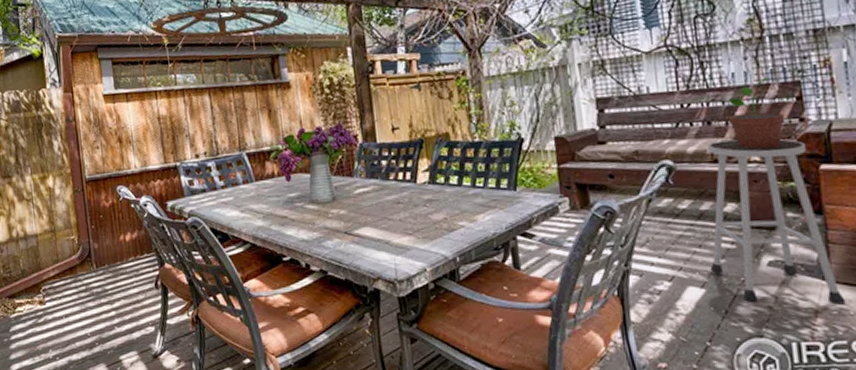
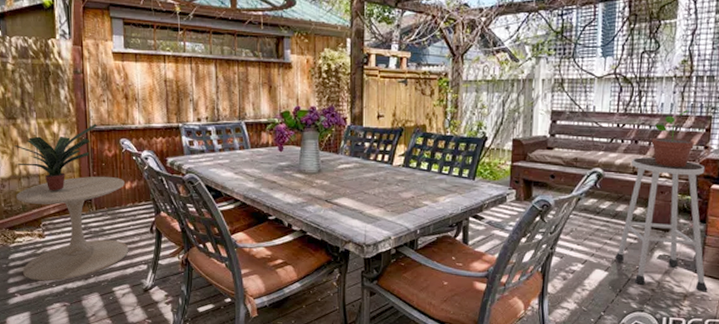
potted plant: none [10,173,92,252] -> present [14,124,97,191]
side table: none [15,229,134,355] -> present [16,176,129,281]

